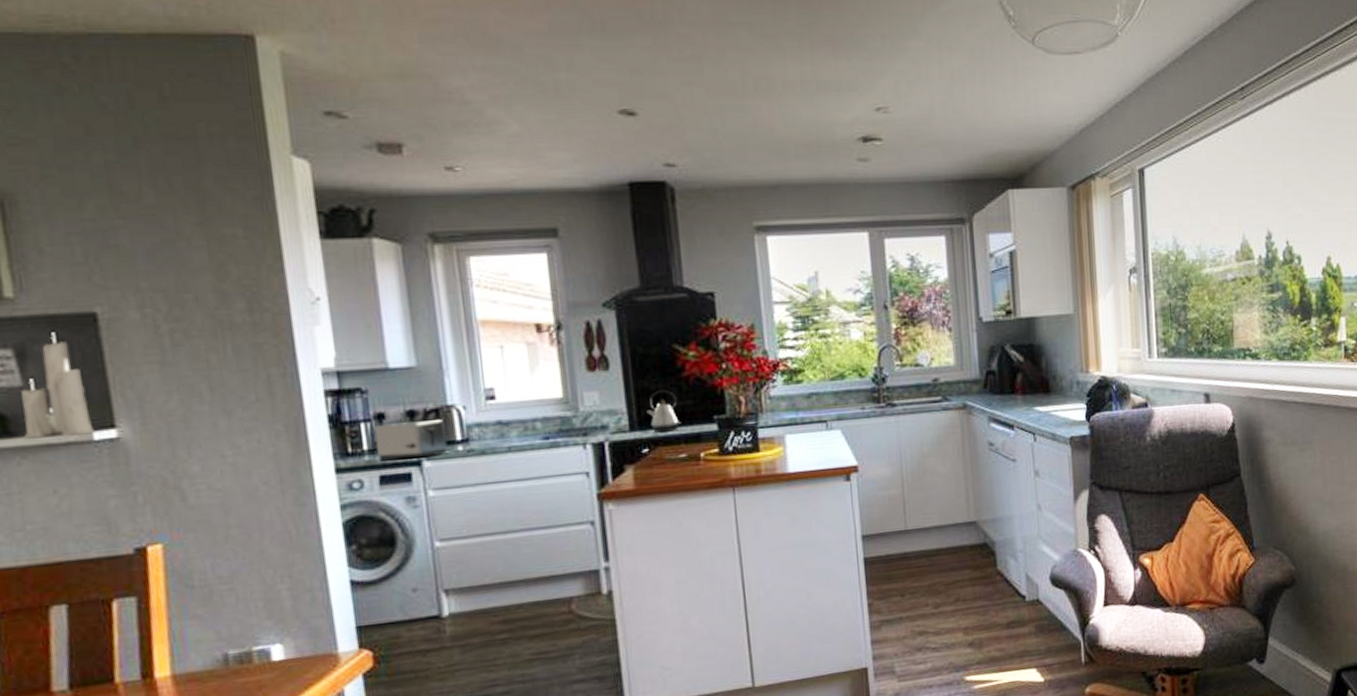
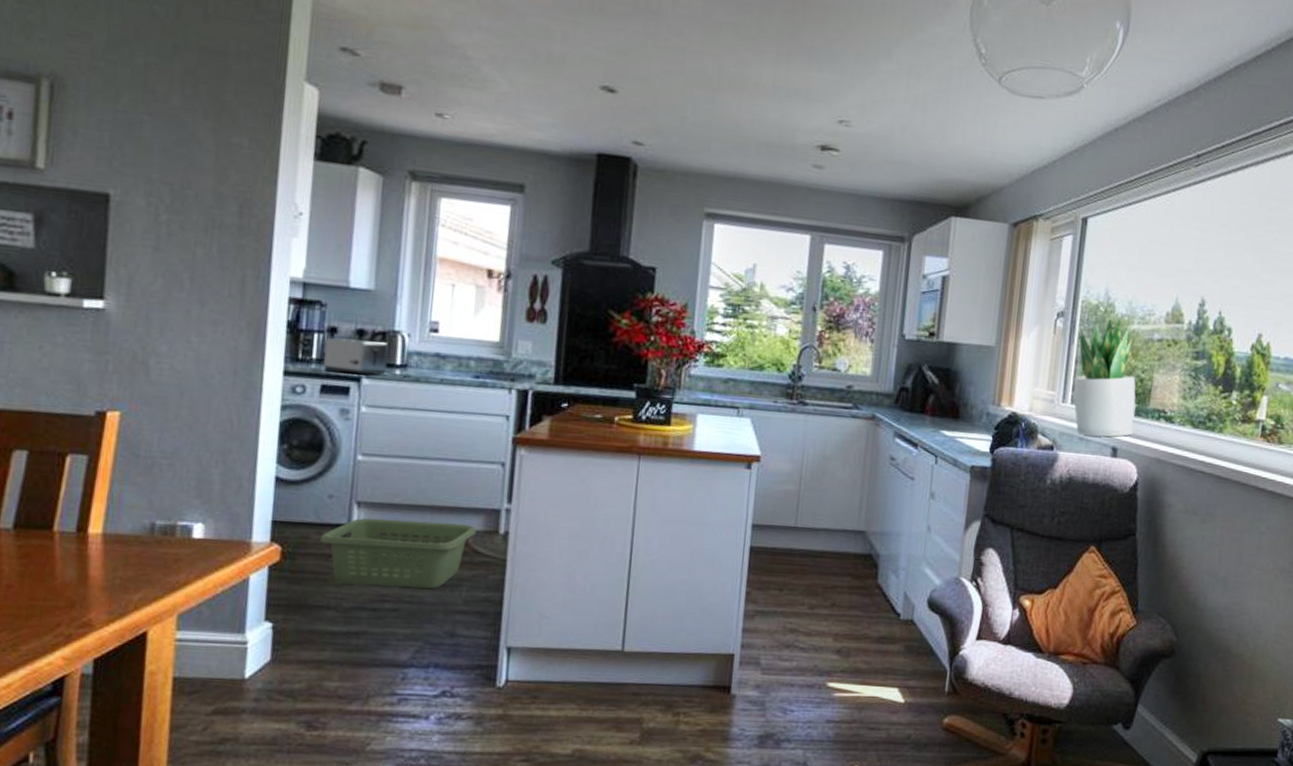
candle: present [21,332,95,439] -> none [25,205,86,302]
laundry basket: none [412,591,578,678] -> present [320,517,476,589]
kettle: present [646,389,683,433] -> none [572,349,604,392]
planter: none [1154,267,1223,387] -> present [1073,319,1136,438]

